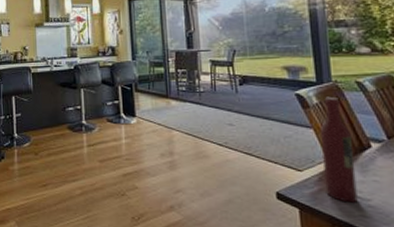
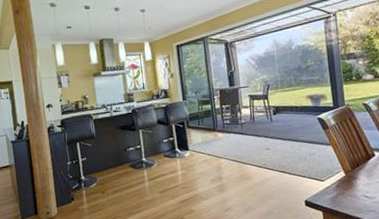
wine bottle: present [320,96,358,203] -> none [337,117,366,202]

